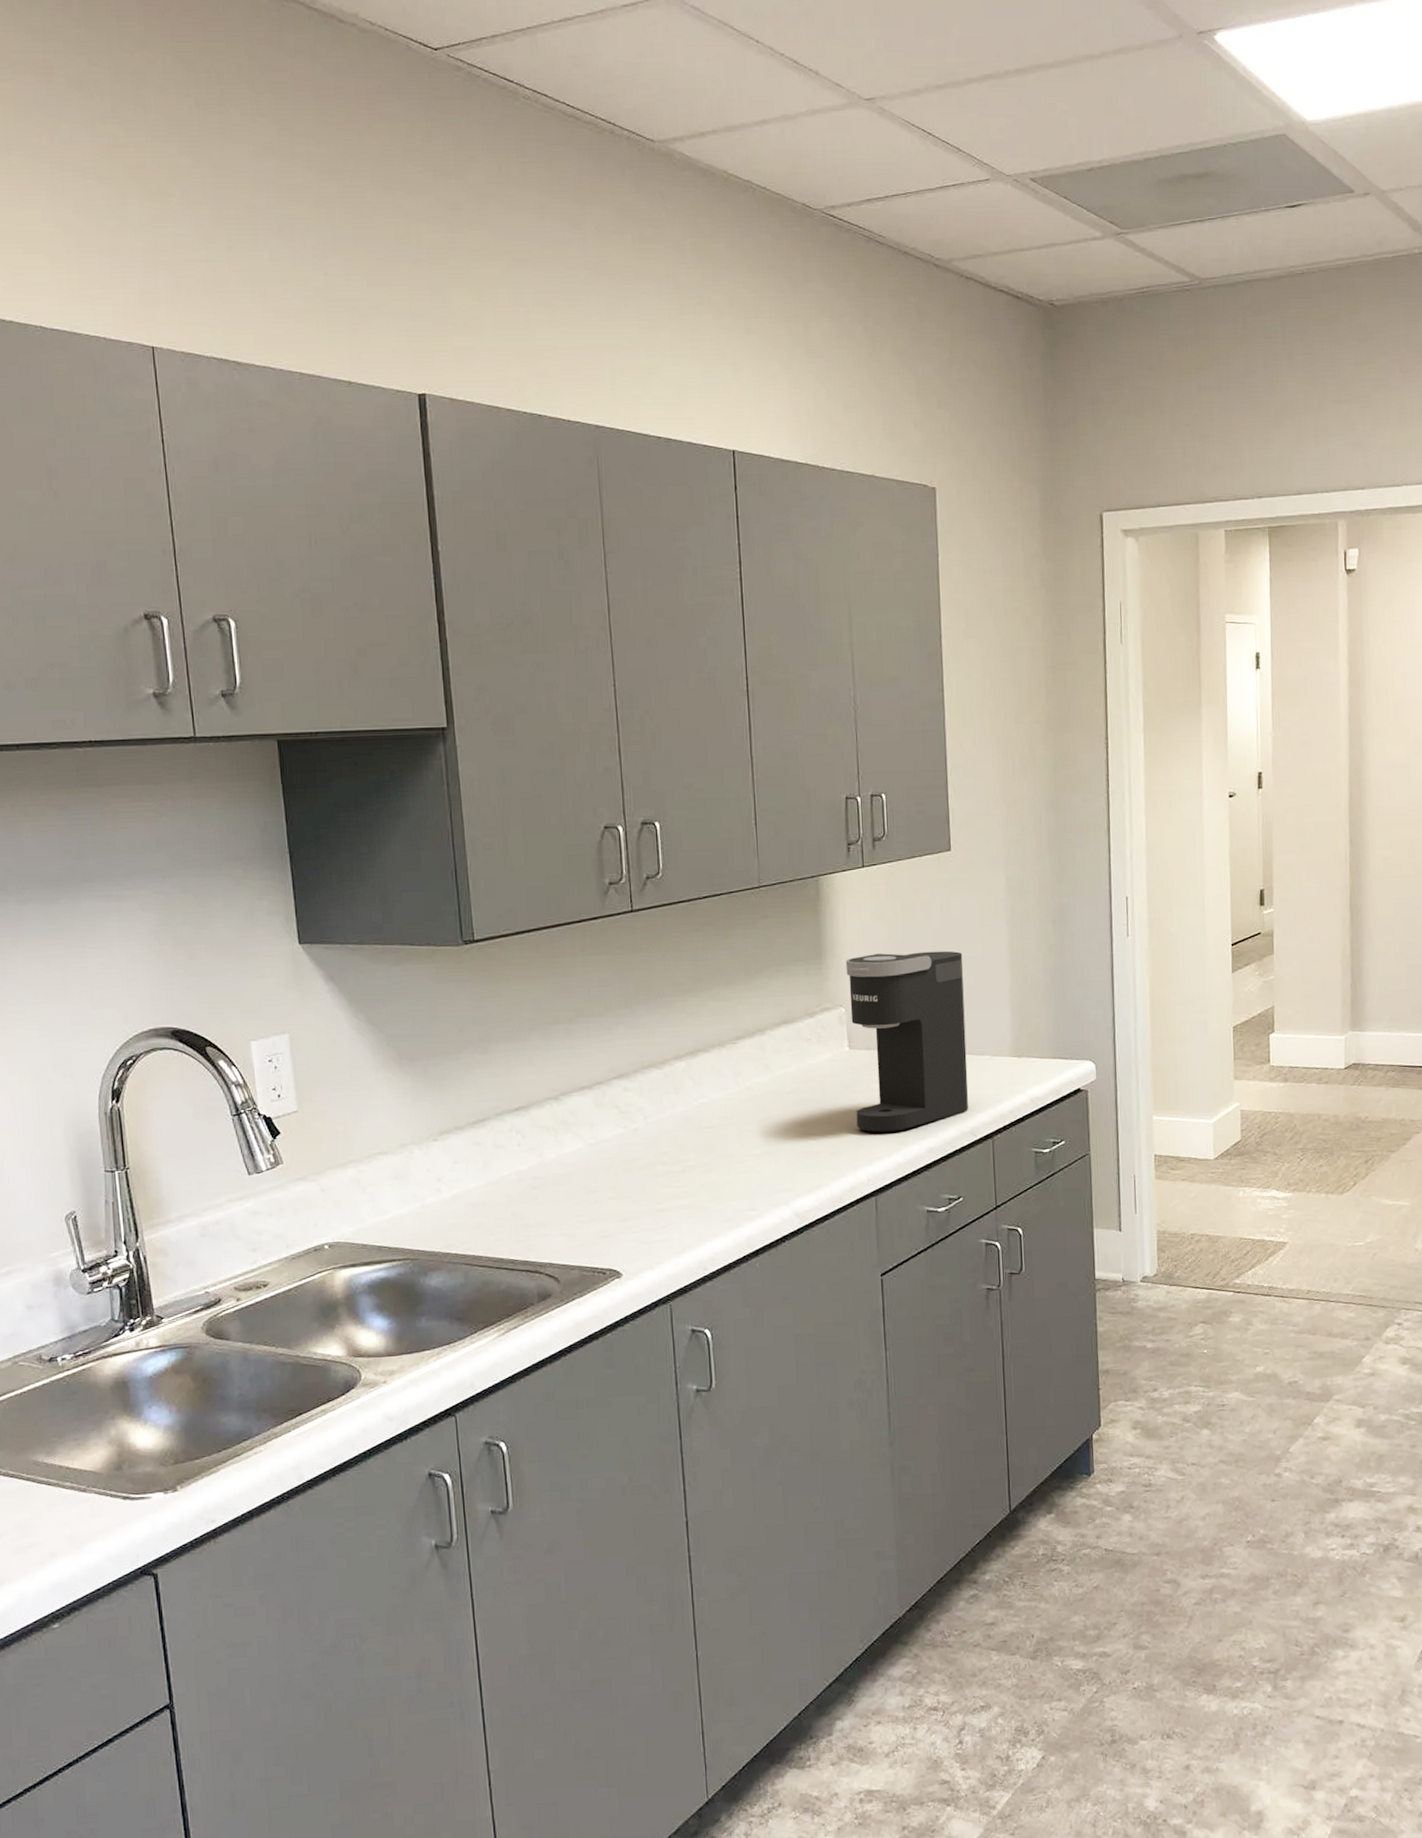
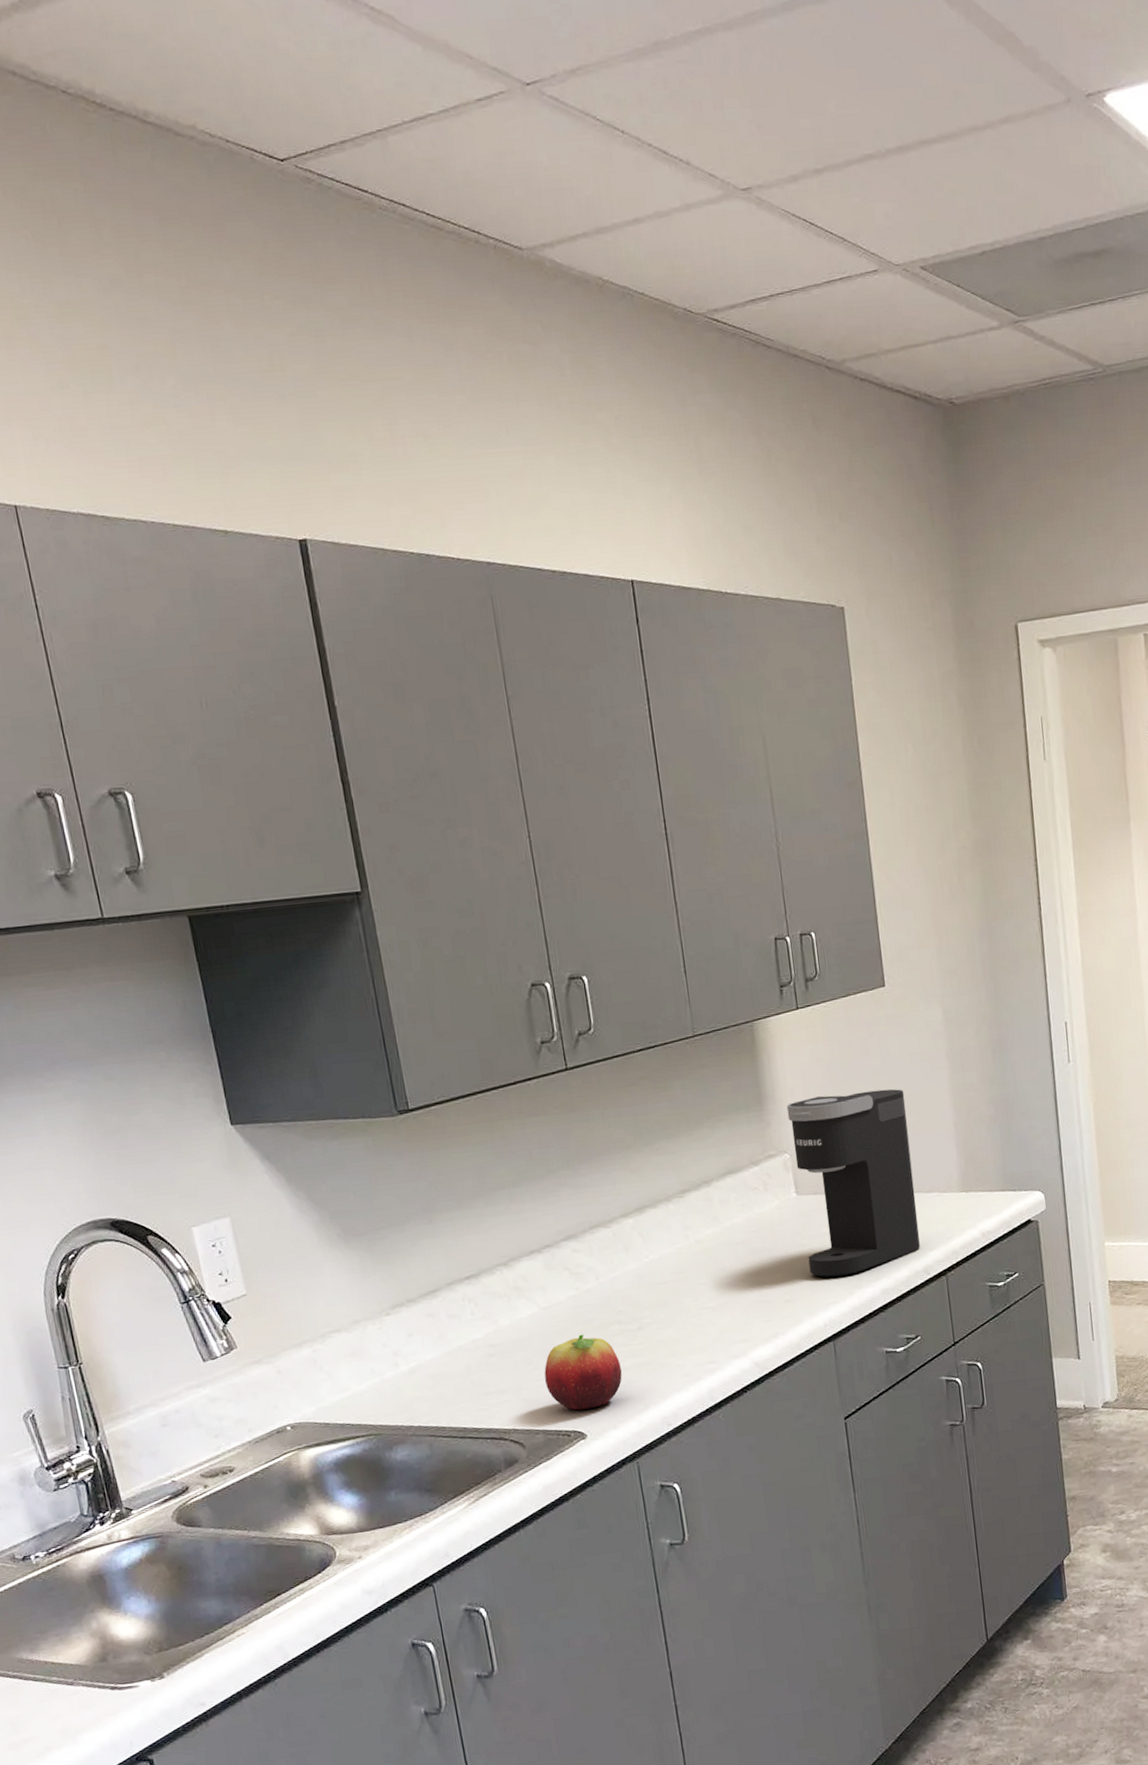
fruit: none [584,1172,662,1249] -> present [544,1334,622,1410]

